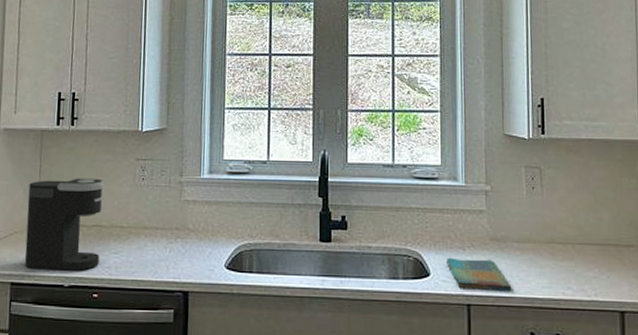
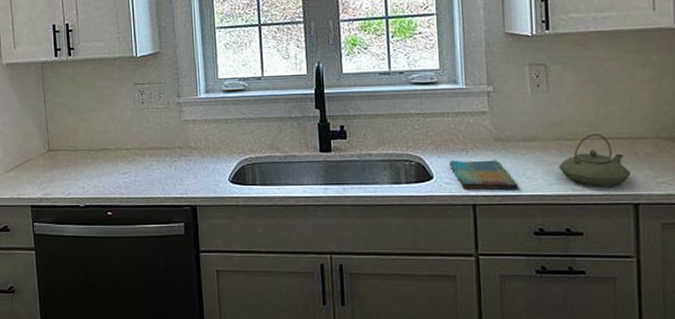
coffee maker: present [24,178,105,271] -> none [36,104,109,193]
teapot: none [551,239,618,292] -> present [559,134,632,186]

